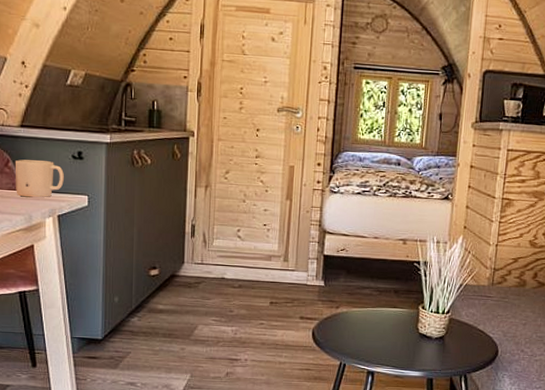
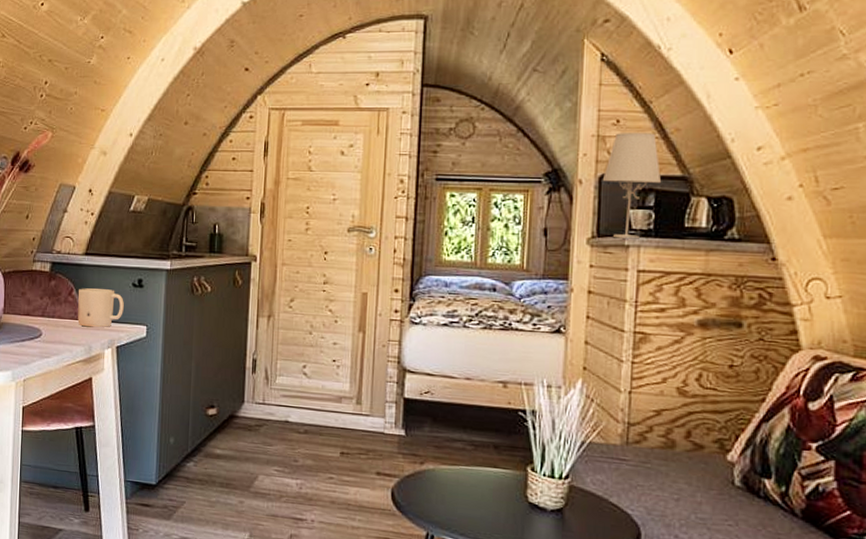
table lamp: none [485,36,529,124] -> present [602,133,662,239]

